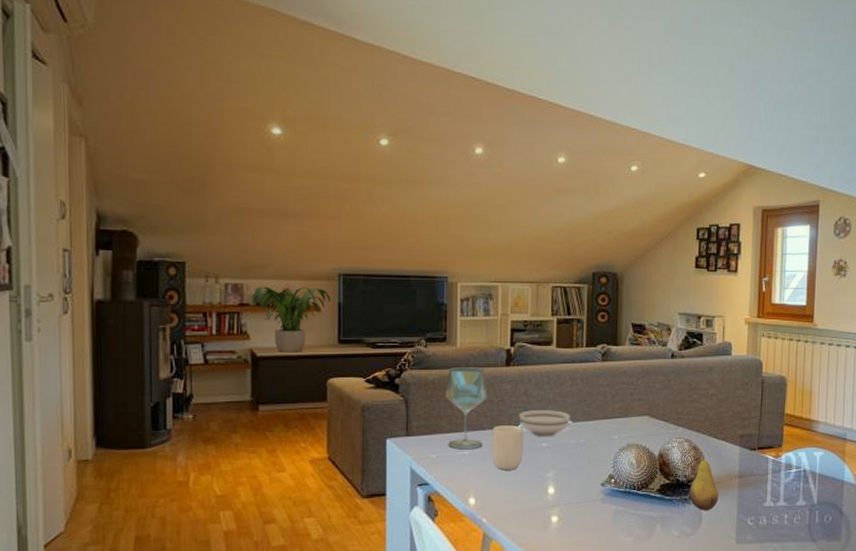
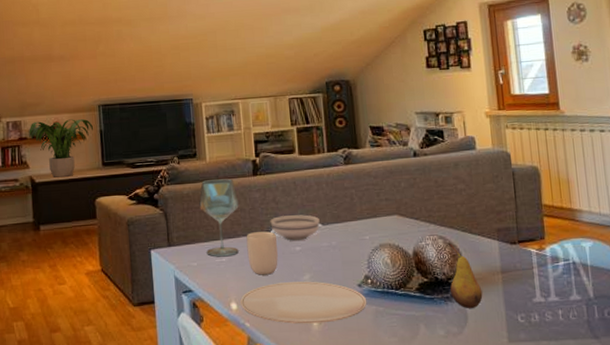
plate: none [479,478,608,522] -> present [240,281,367,324]

